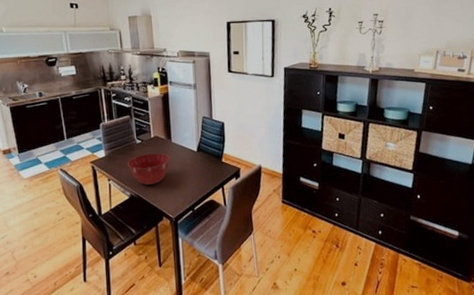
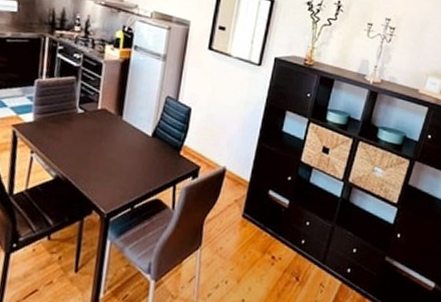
mixing bowl: present [128,153,170,185] -> none [60,128,116,168]

